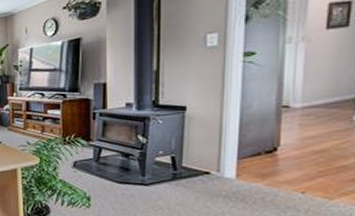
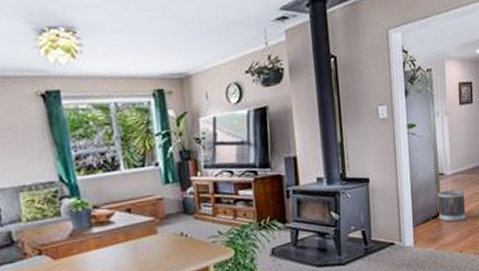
wastebasket: none [276,124,319,160] -> present [438,190,466,222]

